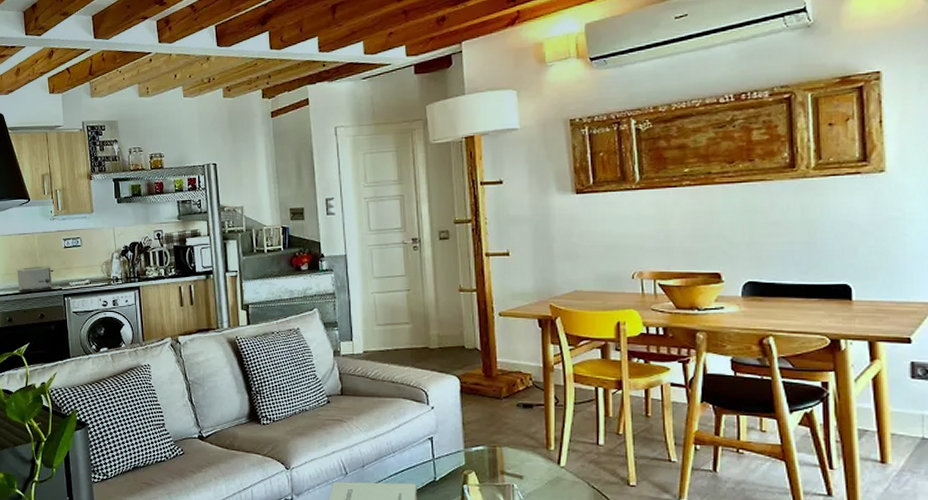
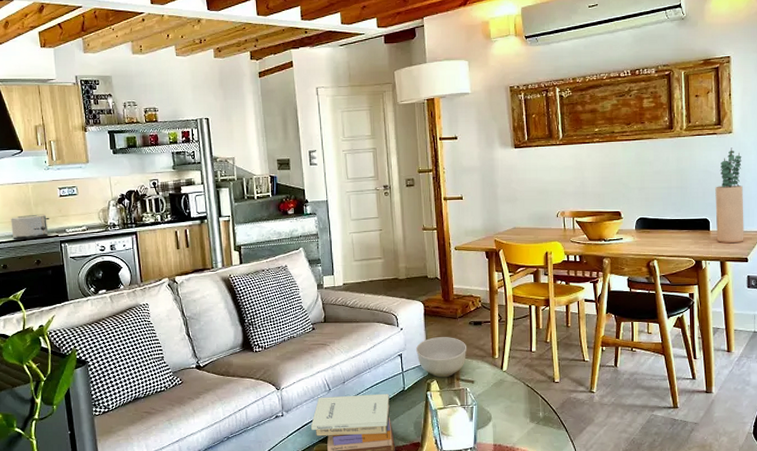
bowl: none [450,420,514,470] -> present [416,337,467,378]
vase: none [859,191,905,318] -> present [715,147,744,244]

